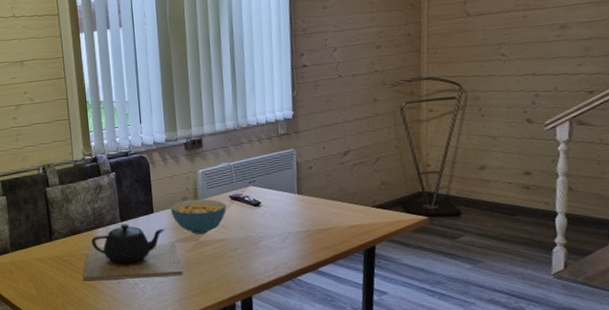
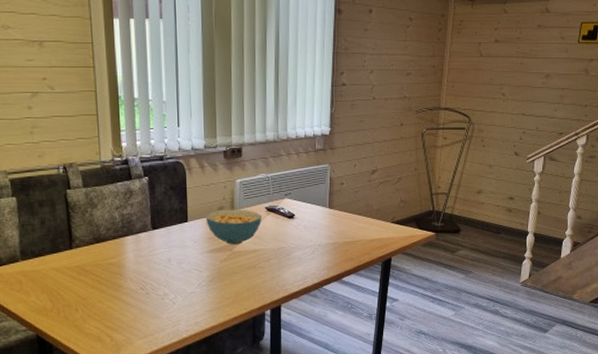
teapot: present [82,223,183,281] -> none [106,232,215,293]

